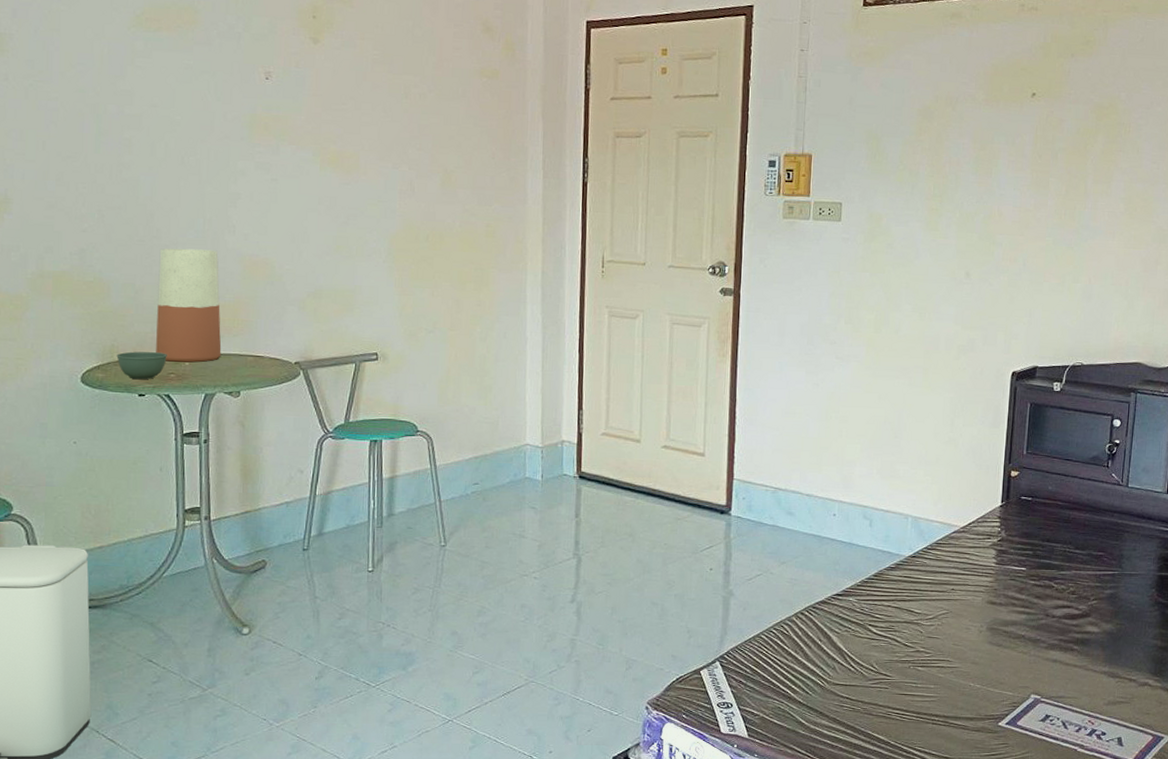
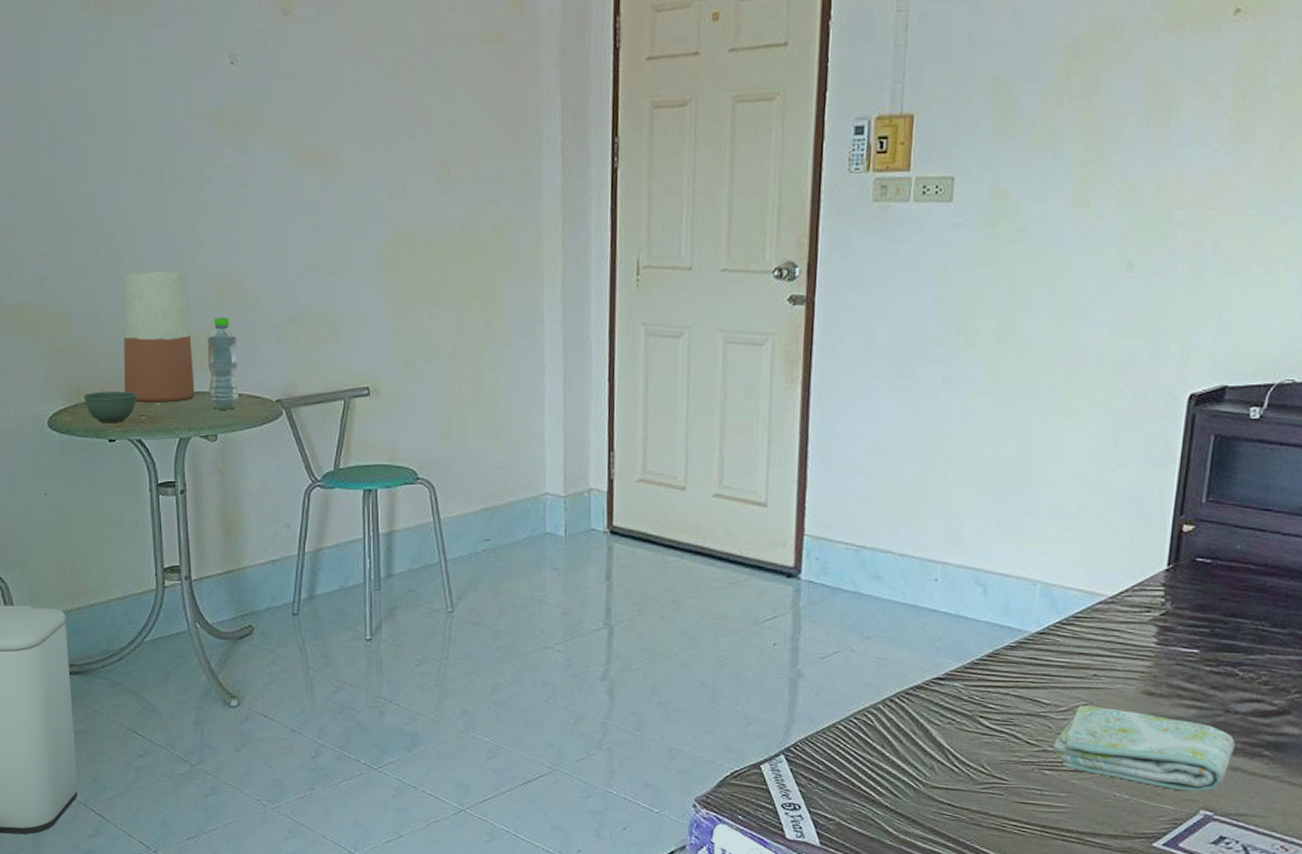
water bottle: none [234,290,262,370] -> present [207,317,239,410]
towel: none [924,613,1054,680] -> present [1053,705,1235,792]

